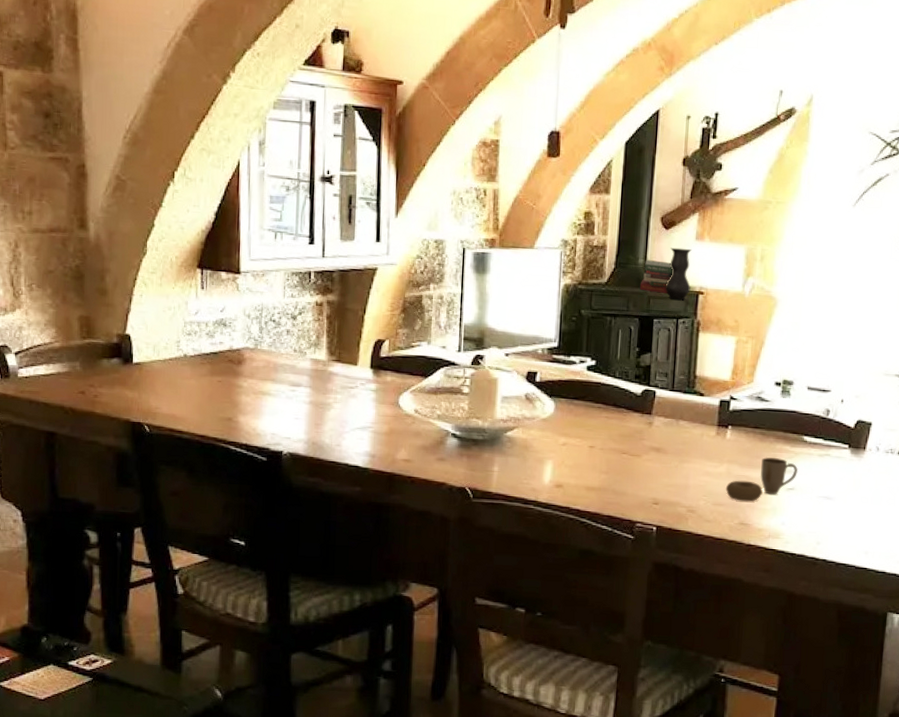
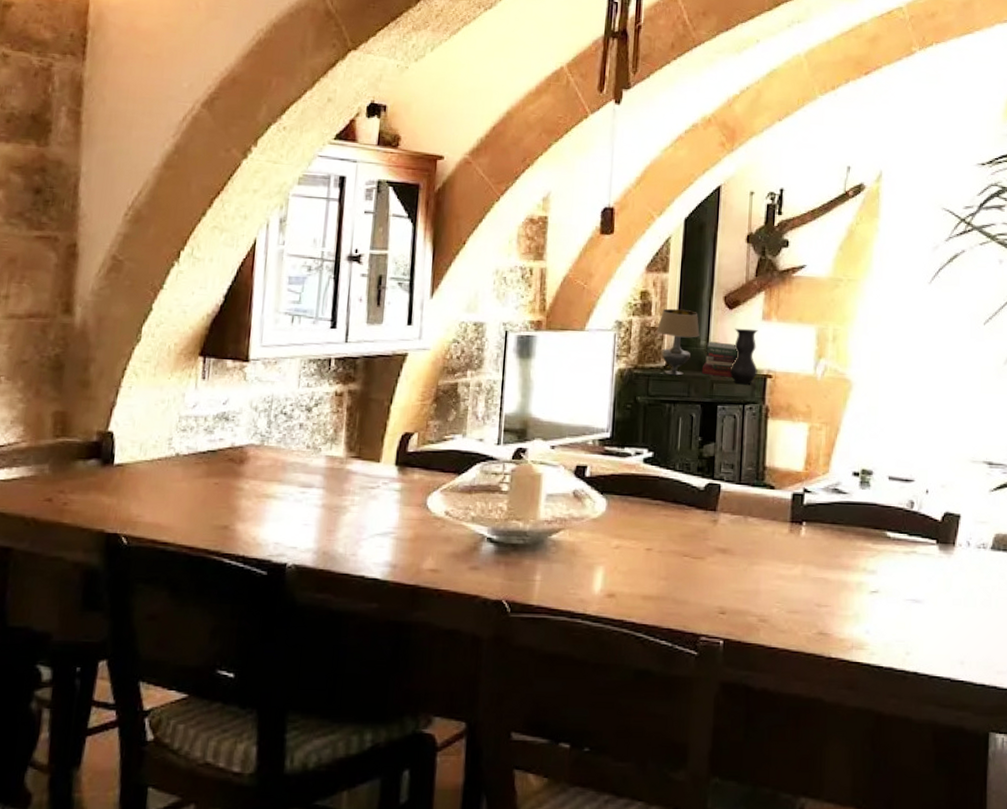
table lamp: none [599,228,638,292] -> present [656,308,700,376]
cup: present [725,456,799,502] -> none [801,555,882,608]

